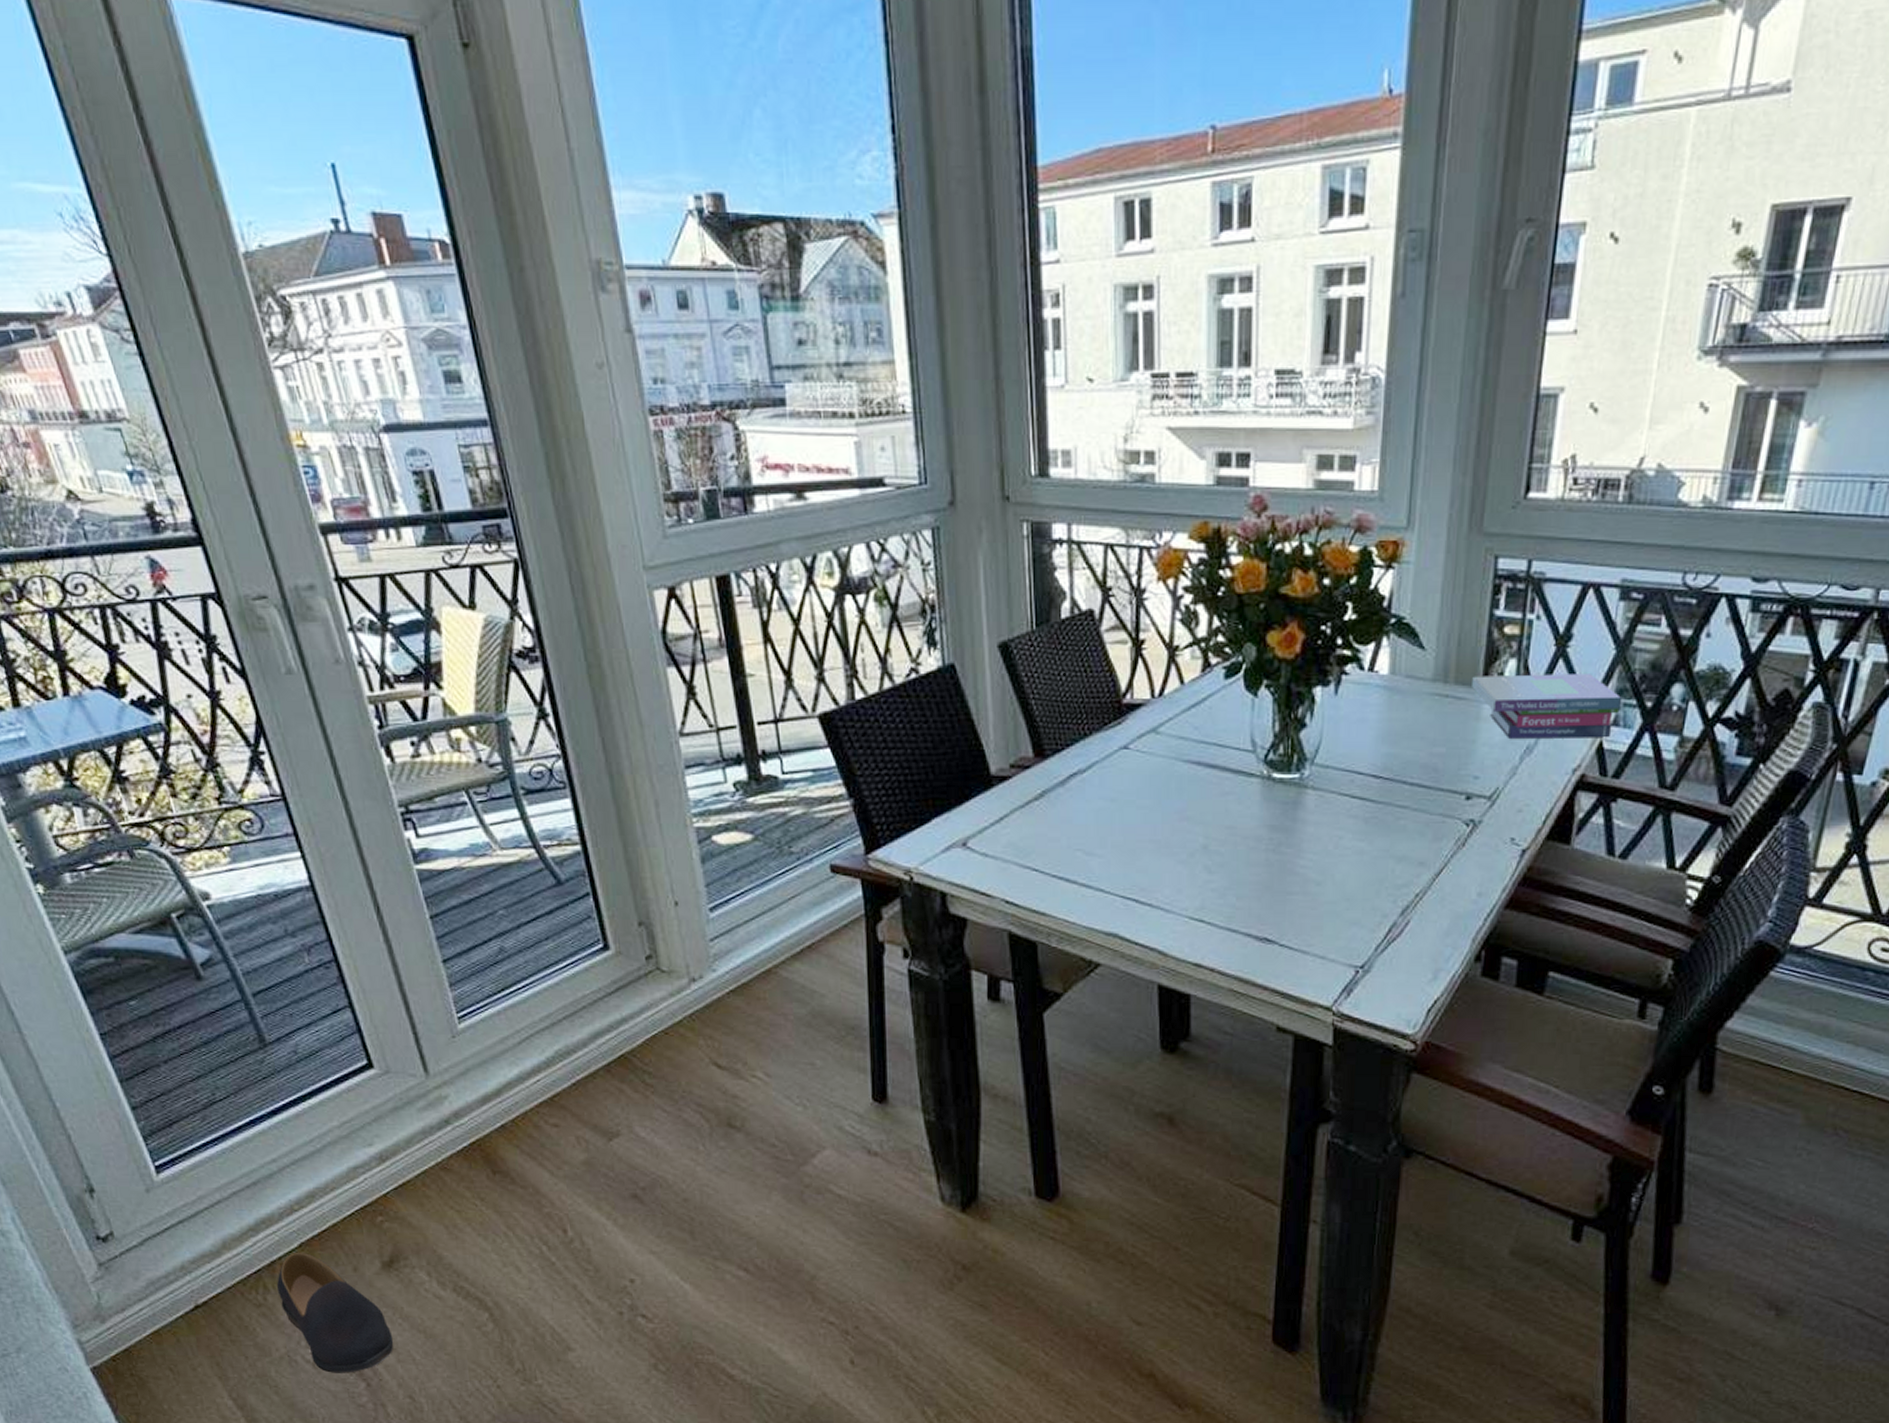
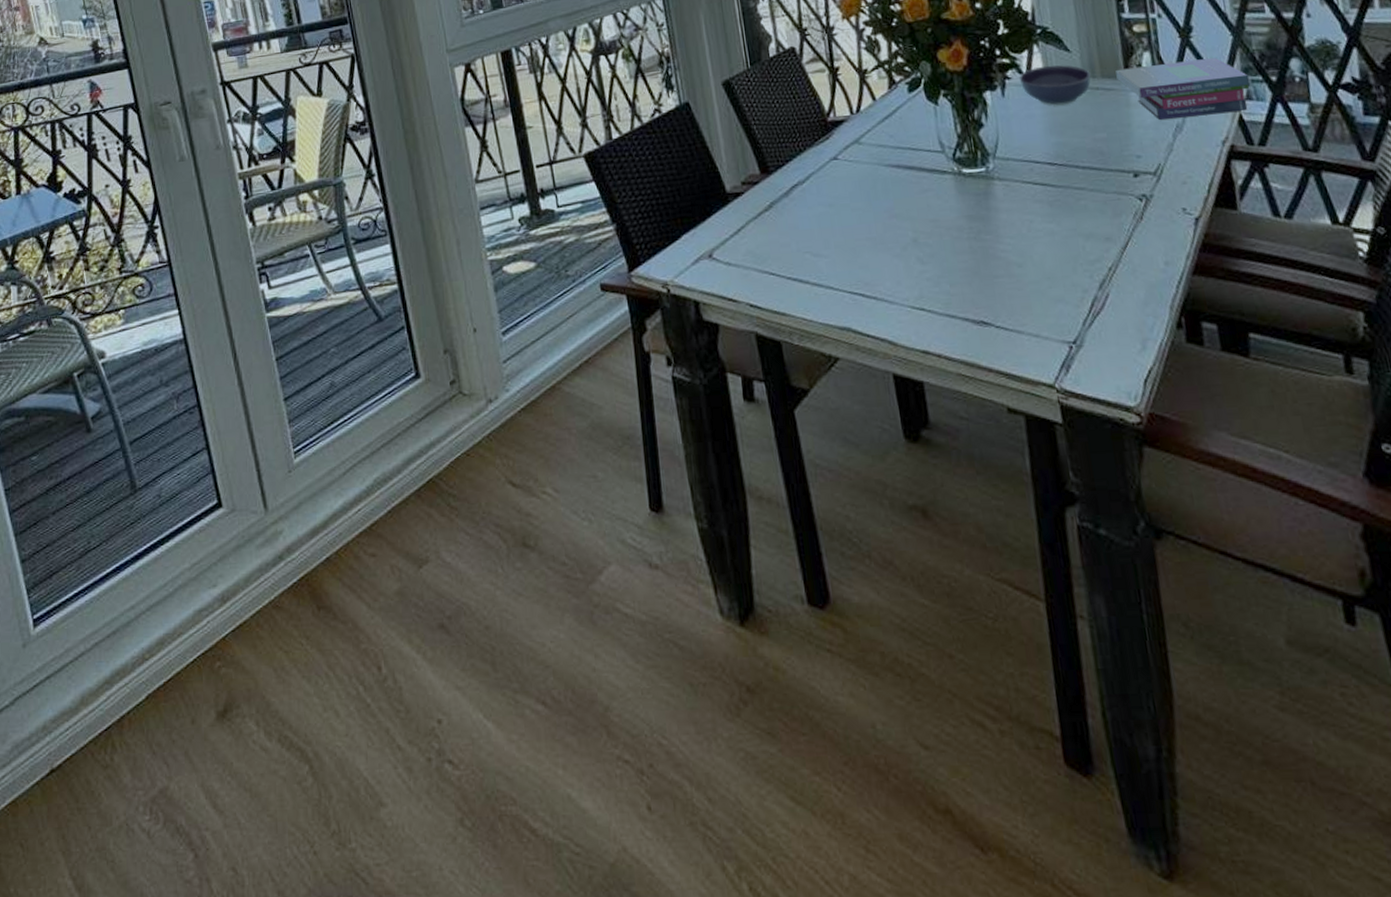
shoe: present [276,1251,394,1373] -> none [123,704,222,843]
bowl: none [1359,663,1443,711] -> present [1019,65,1091,106]

